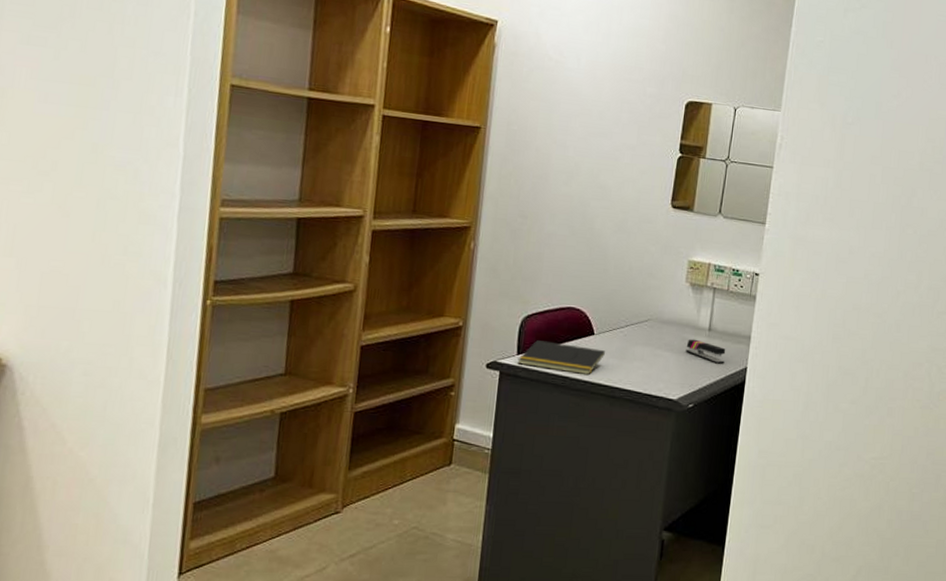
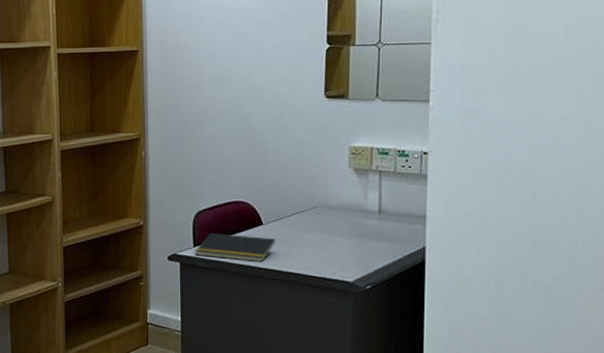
stapler: present [686,339,726,364] -> none [357,222,400,245]

